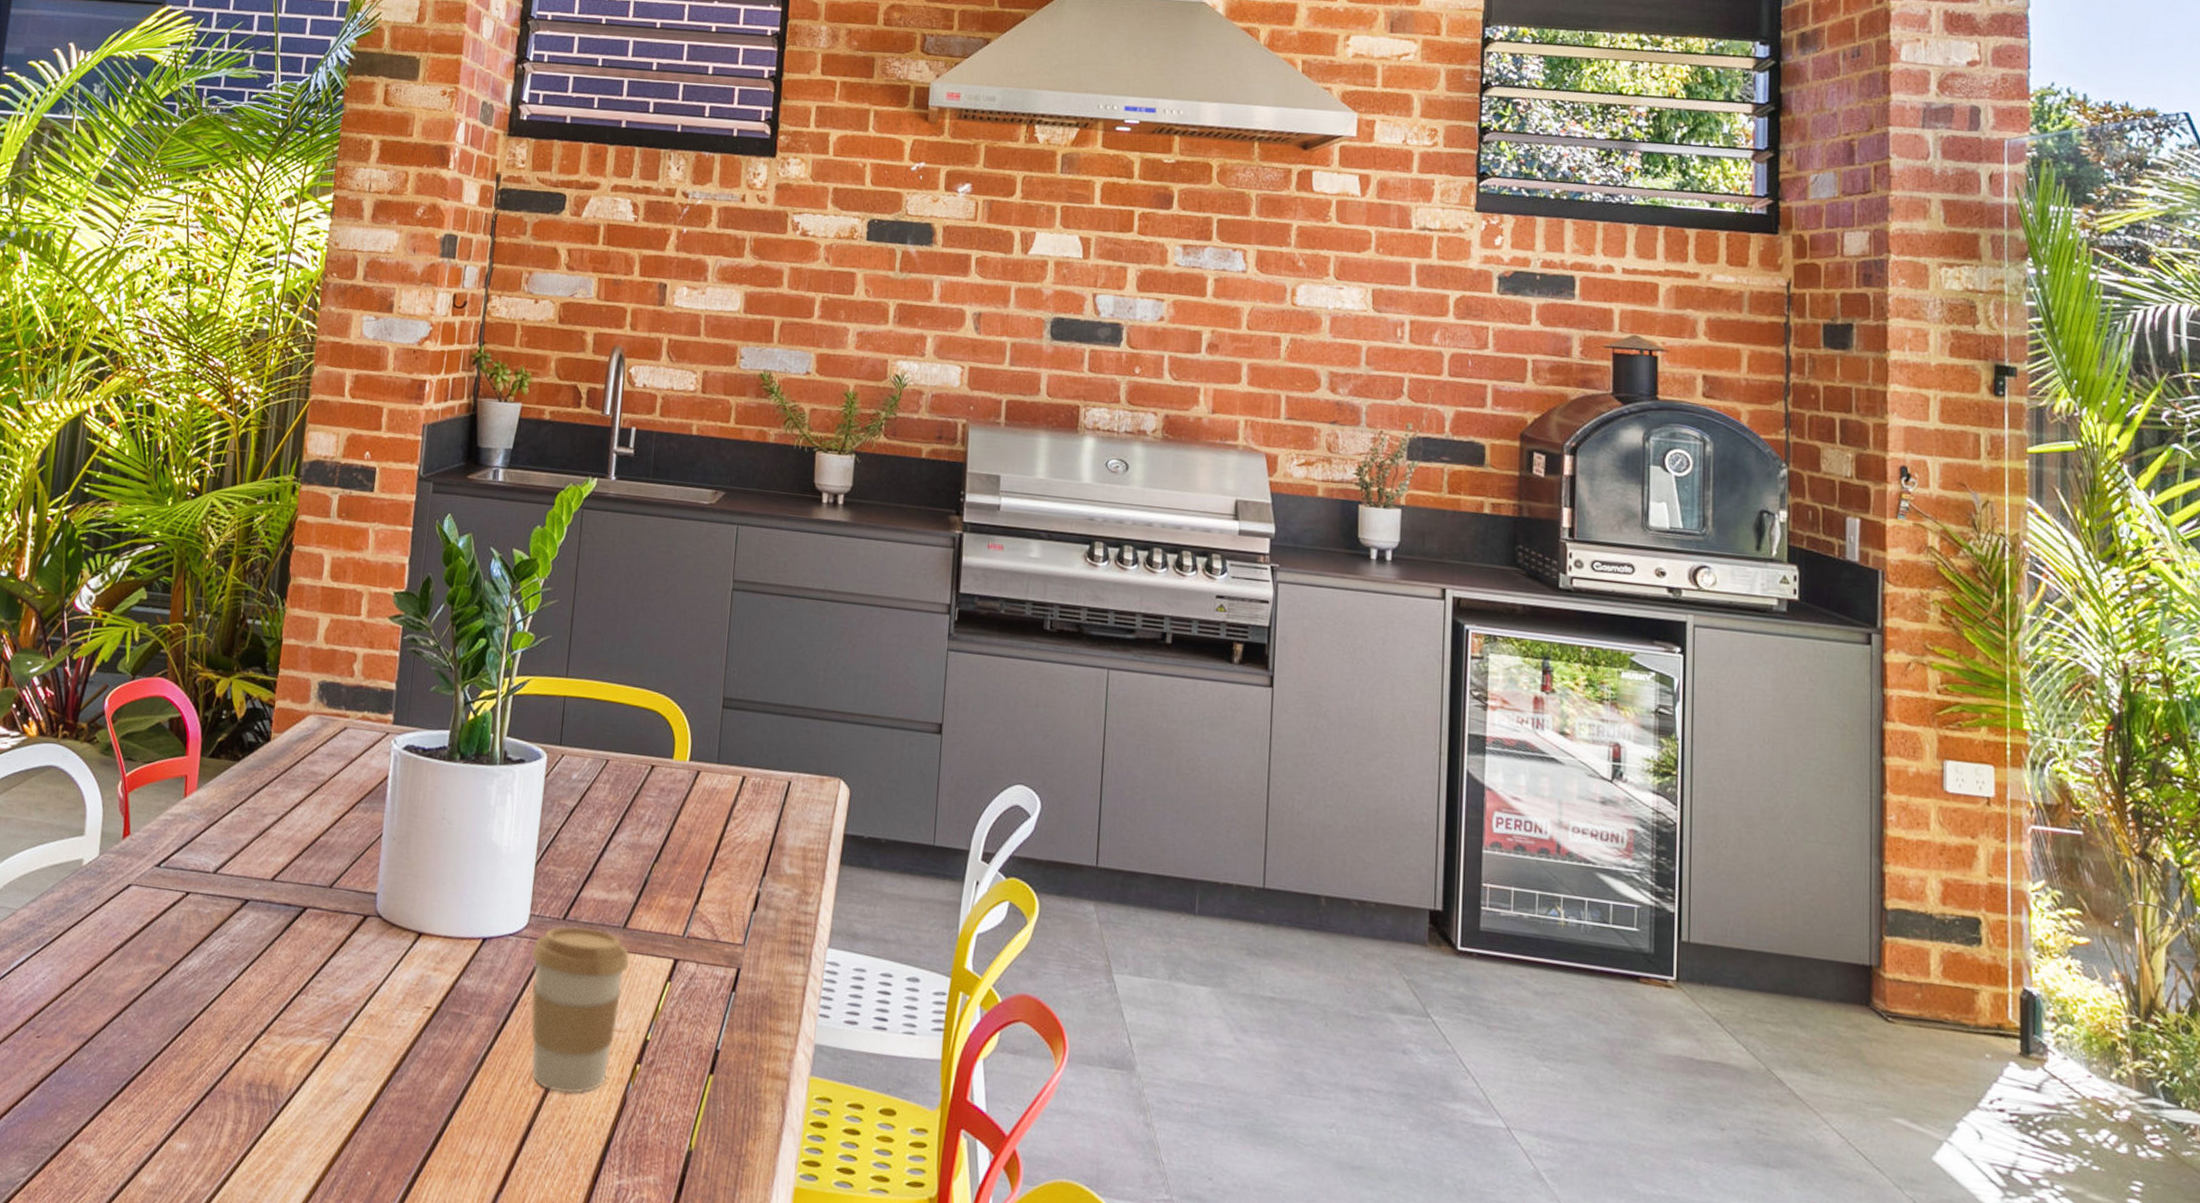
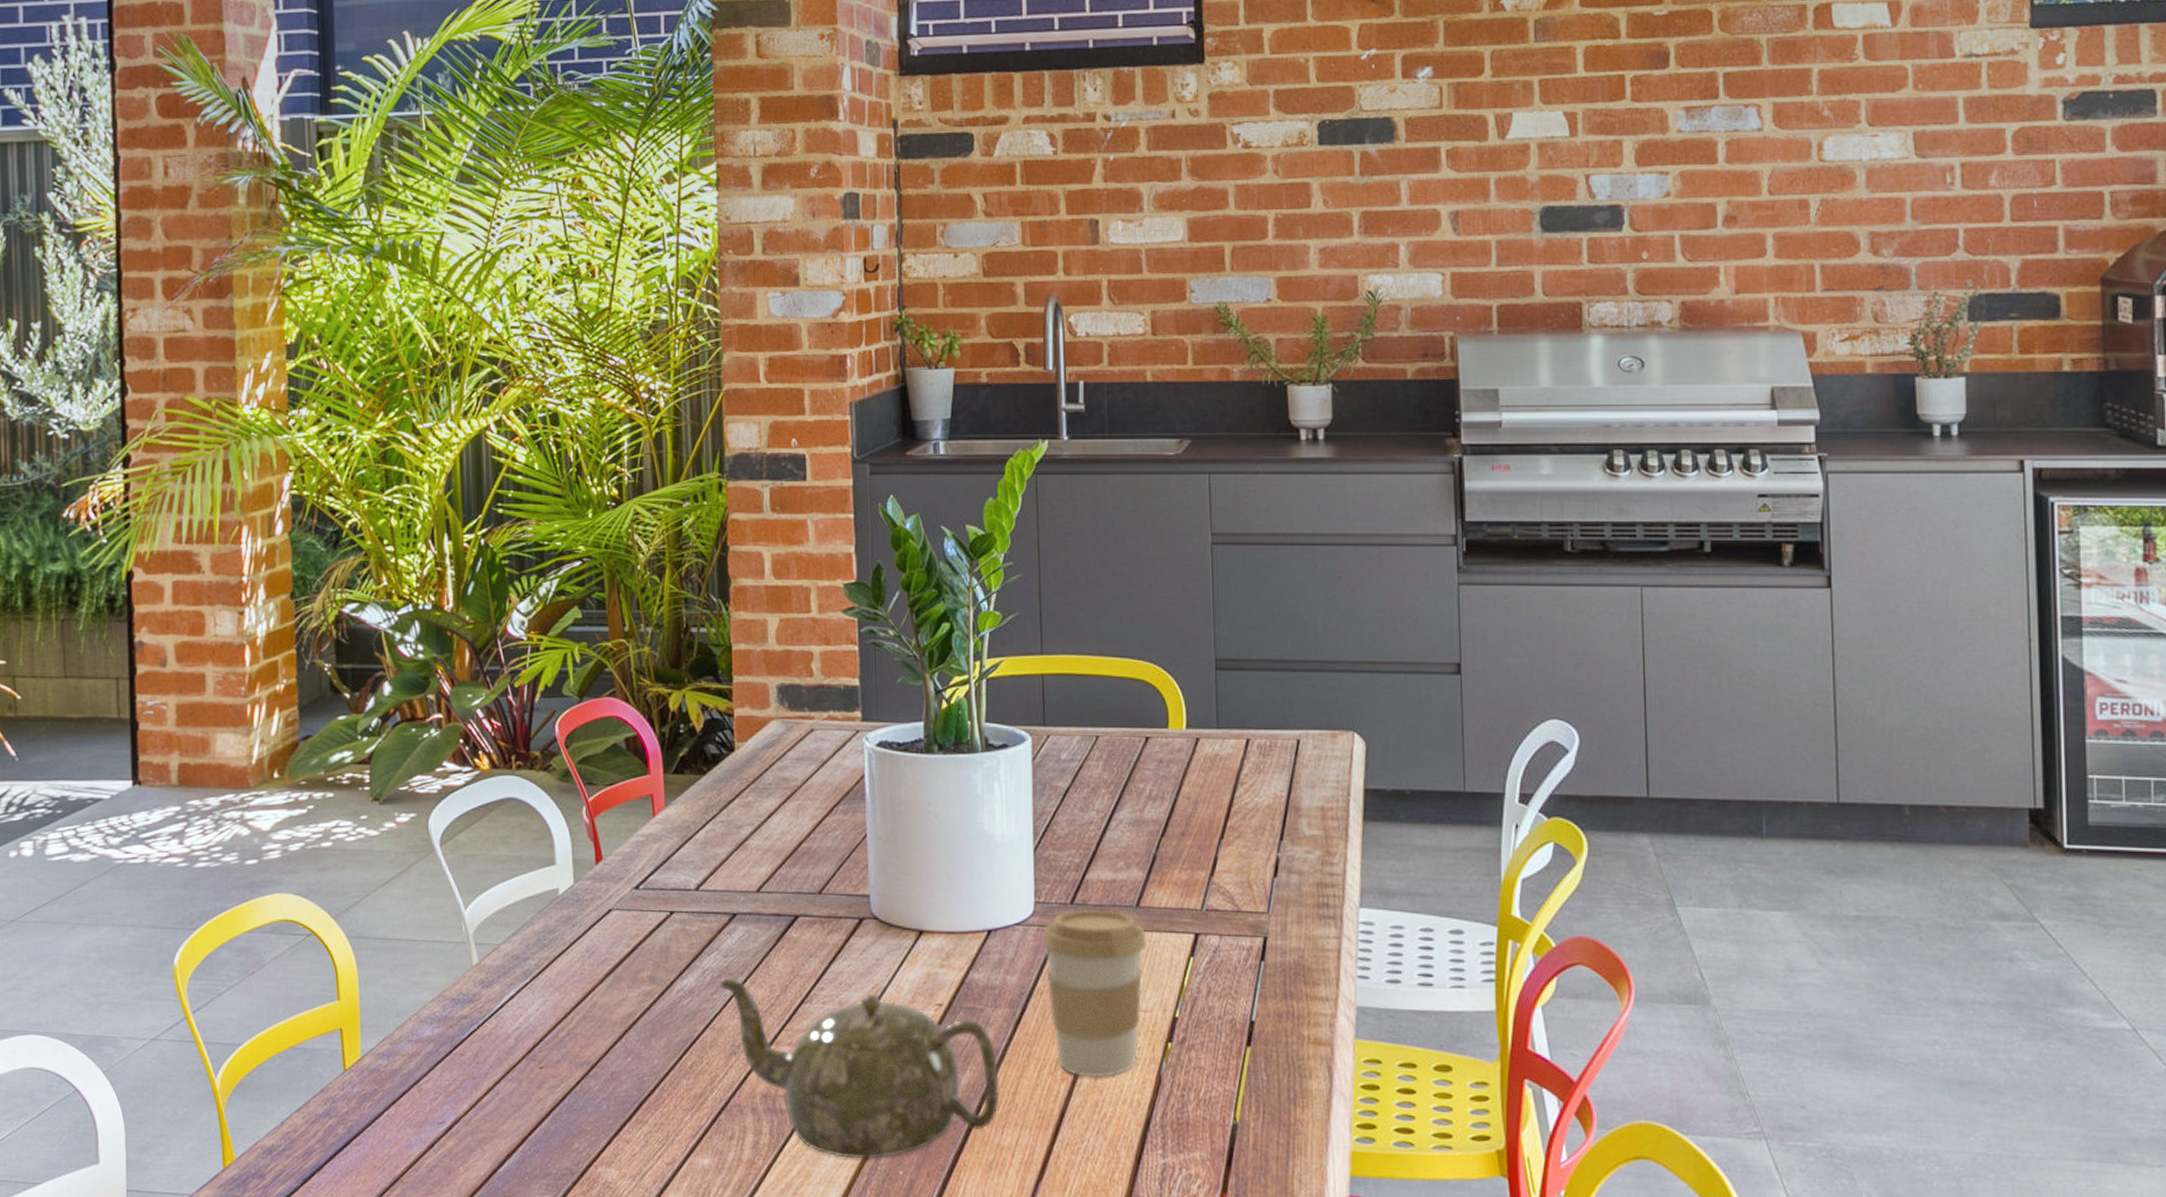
teapot: none [222,963,475,1158] -> present [719,978,999,1160]

